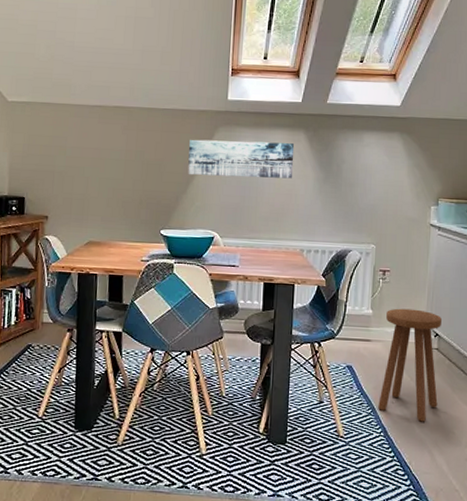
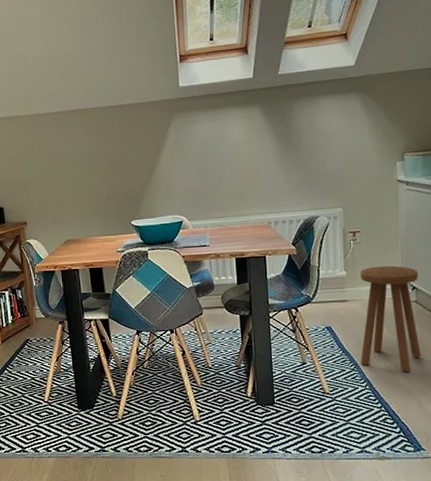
wall art: present [188,139,295,179] -> none [148,120,253,166]

